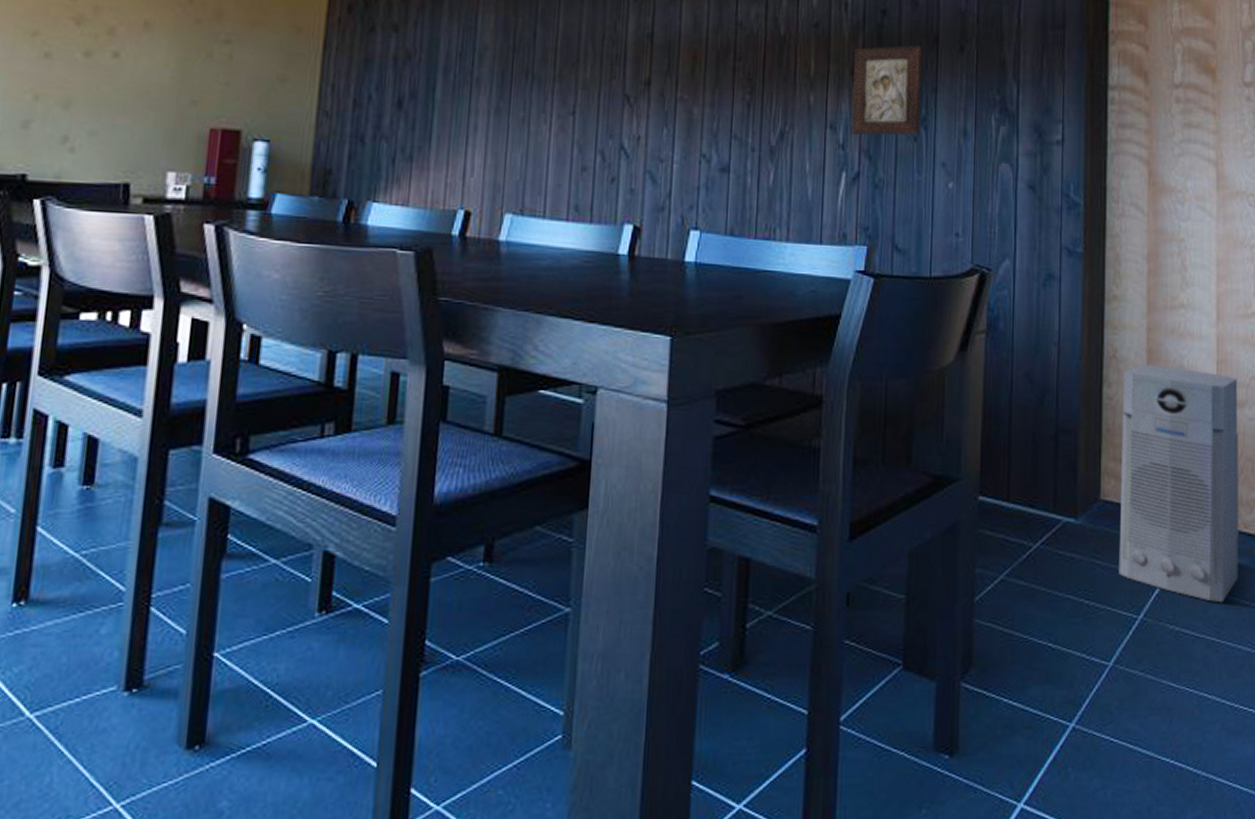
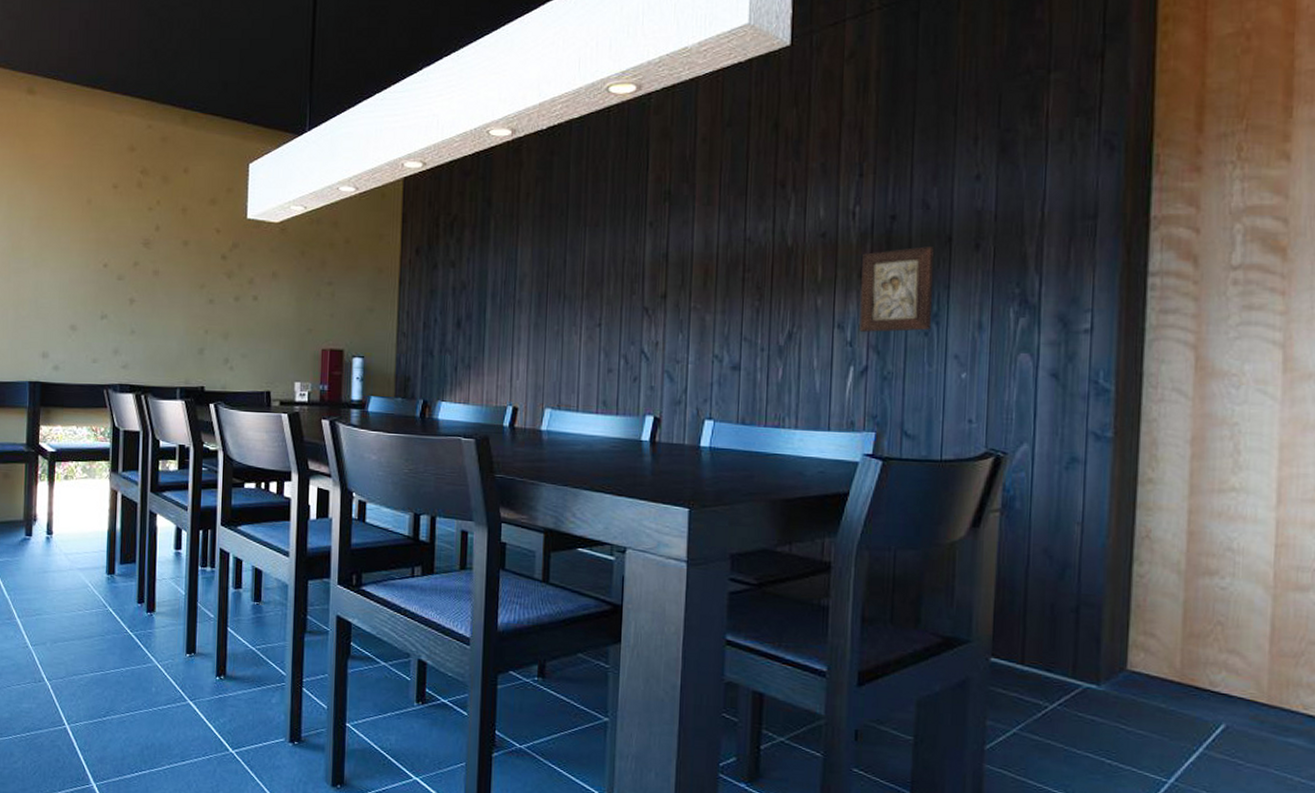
air purifier: present [1119,364,1239,603] -> none [1147,545,1301,778]

